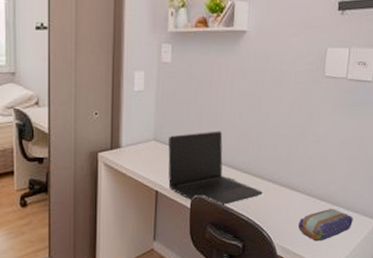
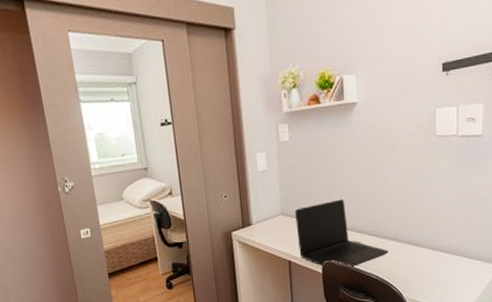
pencil case: present [298,208,353,241] -> none [426,258,477,291]

